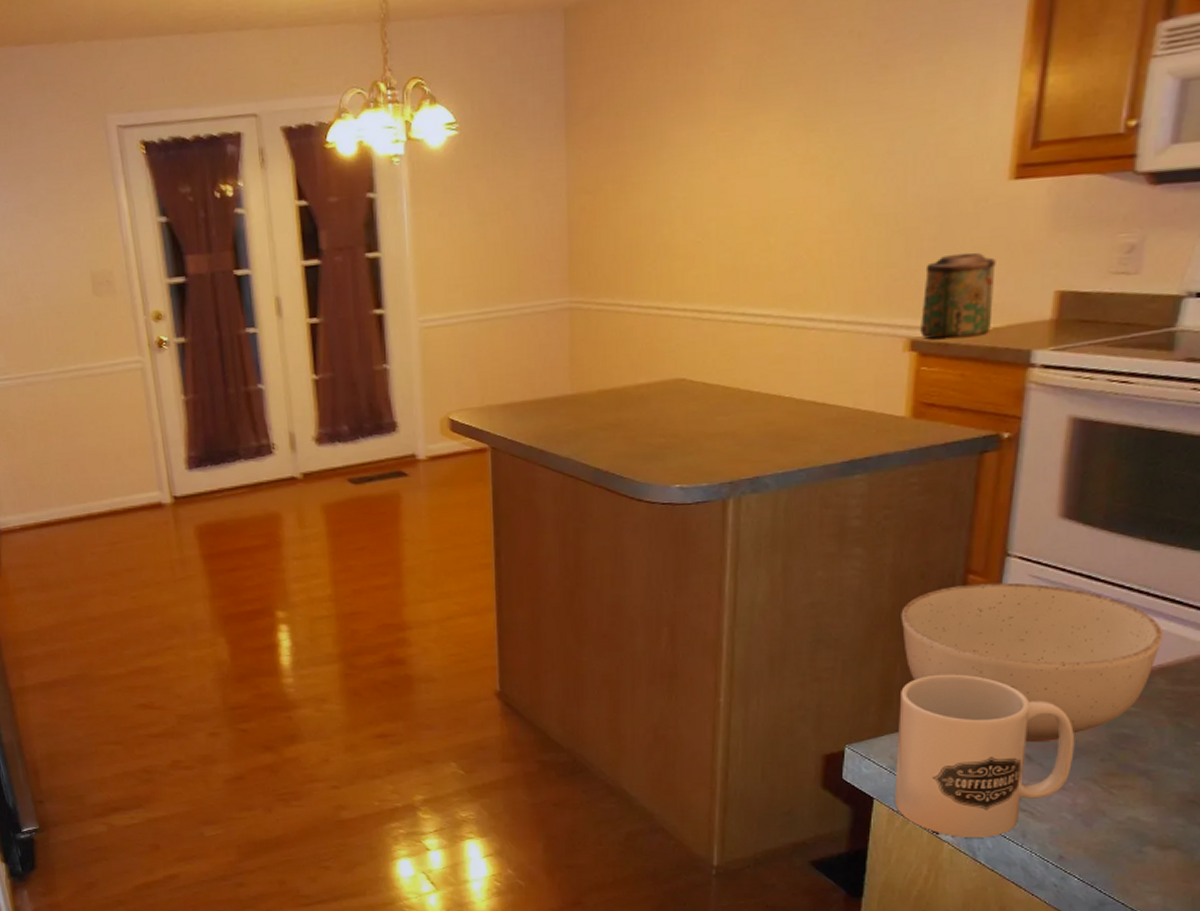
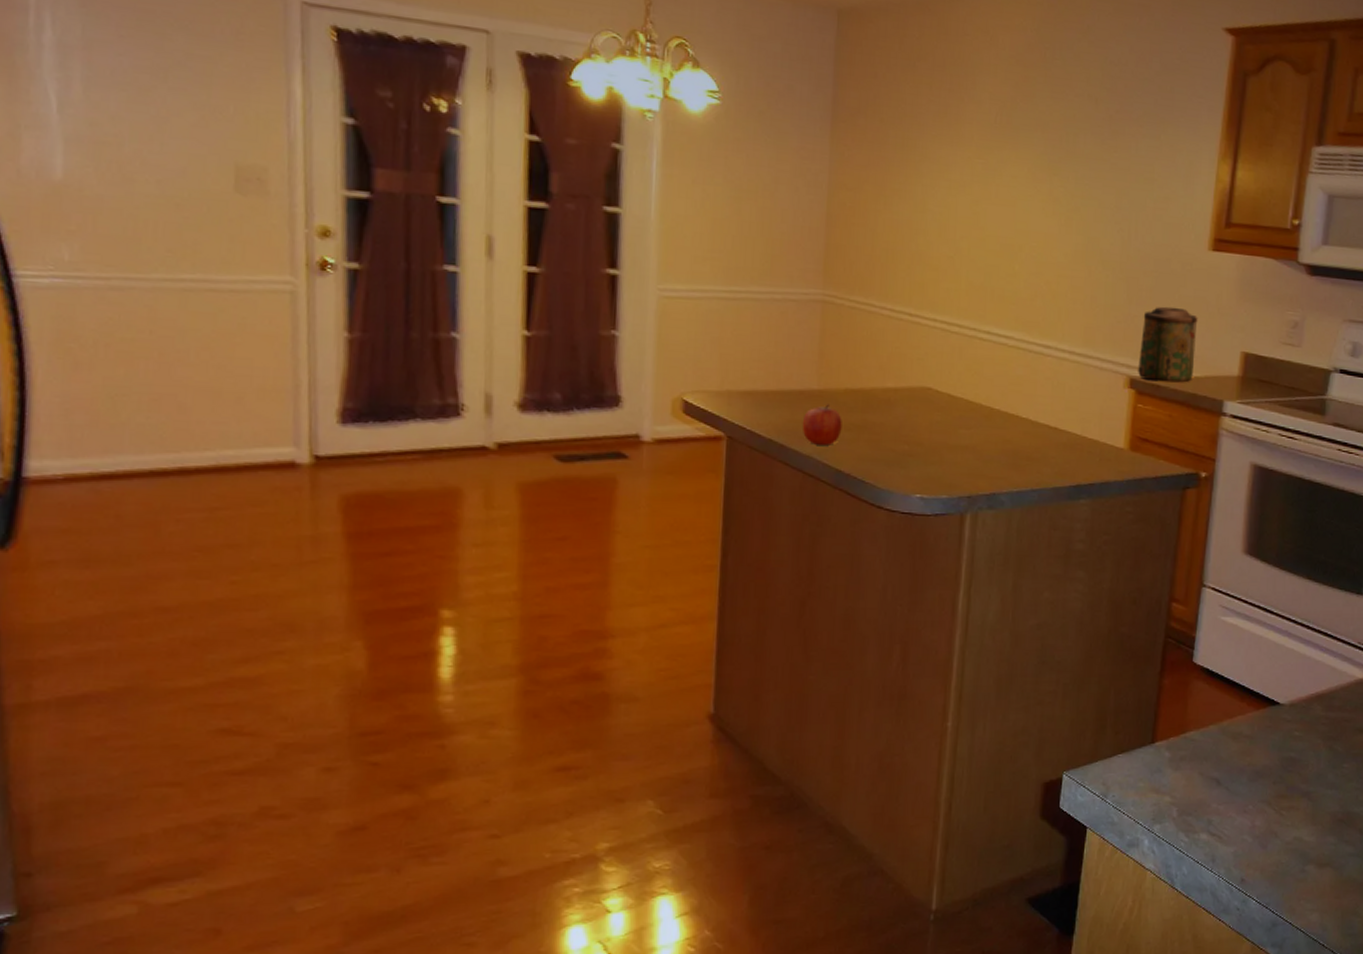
fruit: none [558,407,597,447] -> present [802,404,842,445]
mug: present [894,674,1075,838] -> none [1104,699,1254,865]
bowl: present [901,582,1163,743] -> none [1115,611,1319,767]

